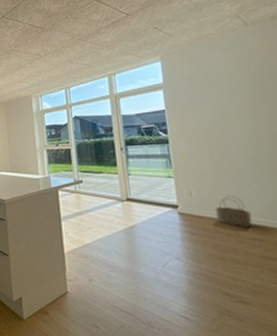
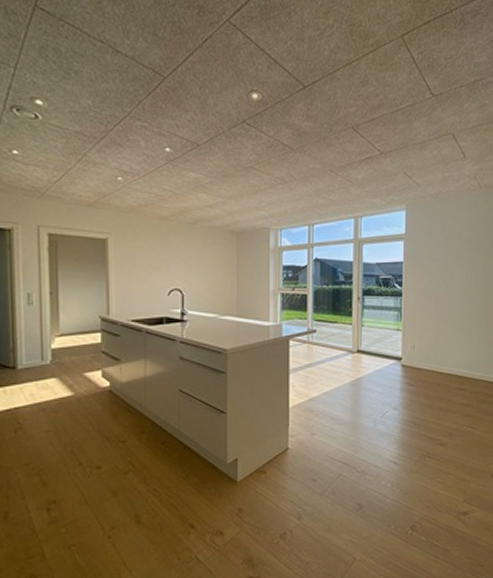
wicker basket: present [215,196,252,228] -> none [431,349,458,379]

